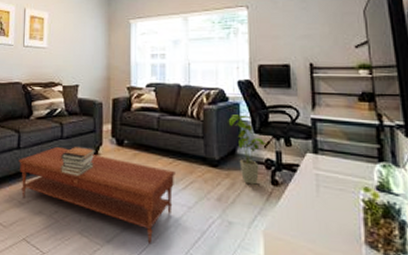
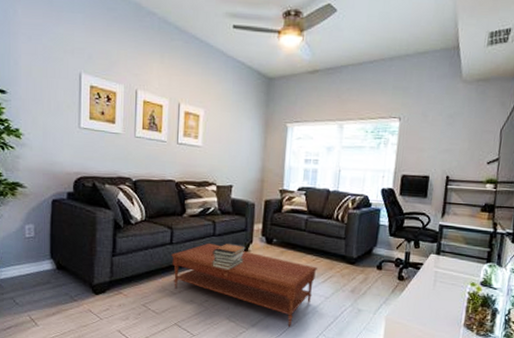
house plant: present [228,114,269,185] -> none [368,219,401,280]

